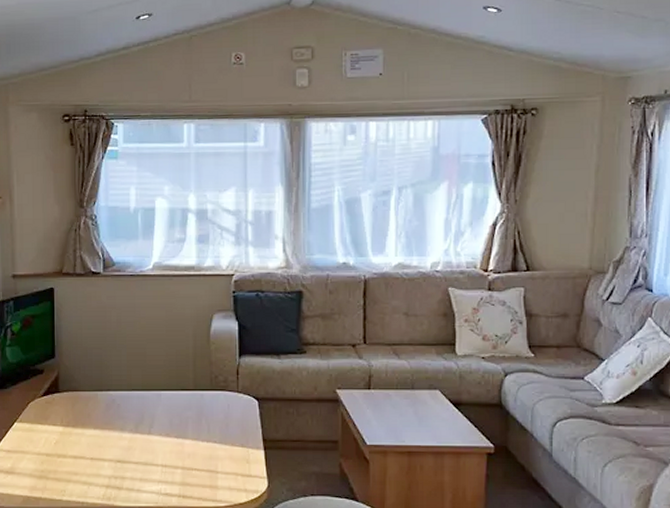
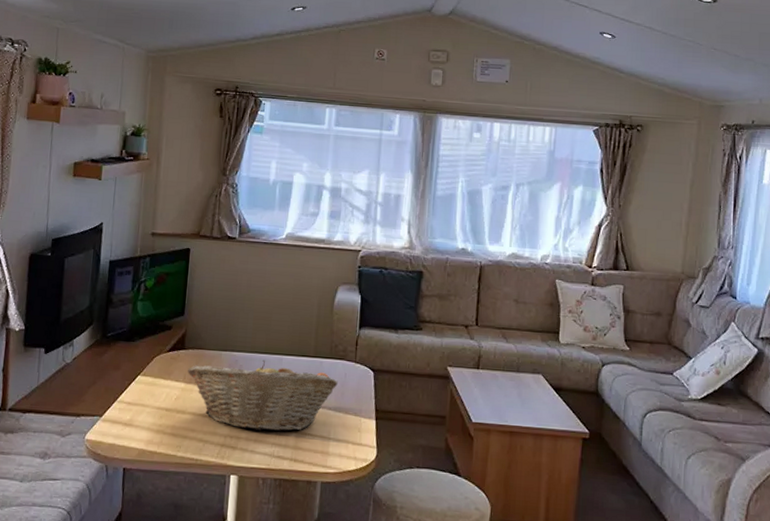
fruit basket: none [64,396,221,470] -> present [187,359,338,432]

